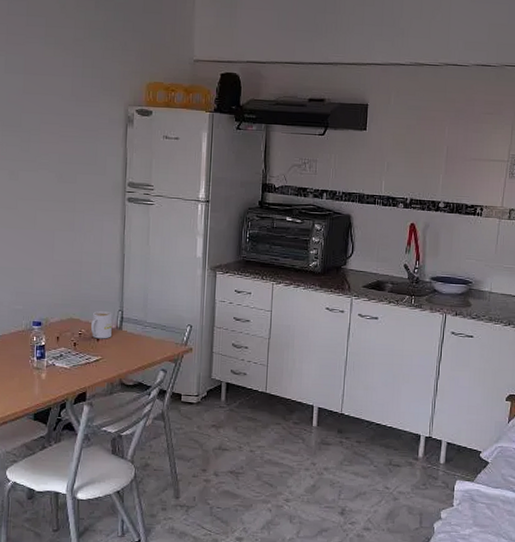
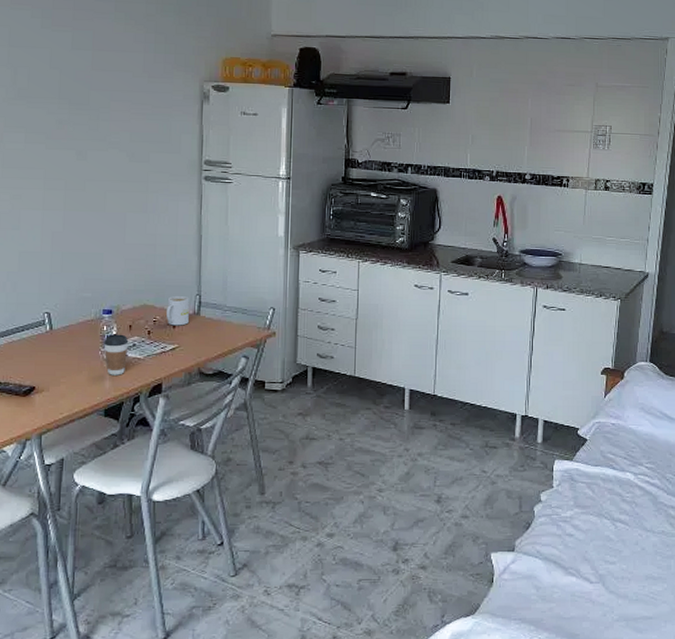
coffee cup: none [33,344,56,383] -> present [104,334,129,375]

